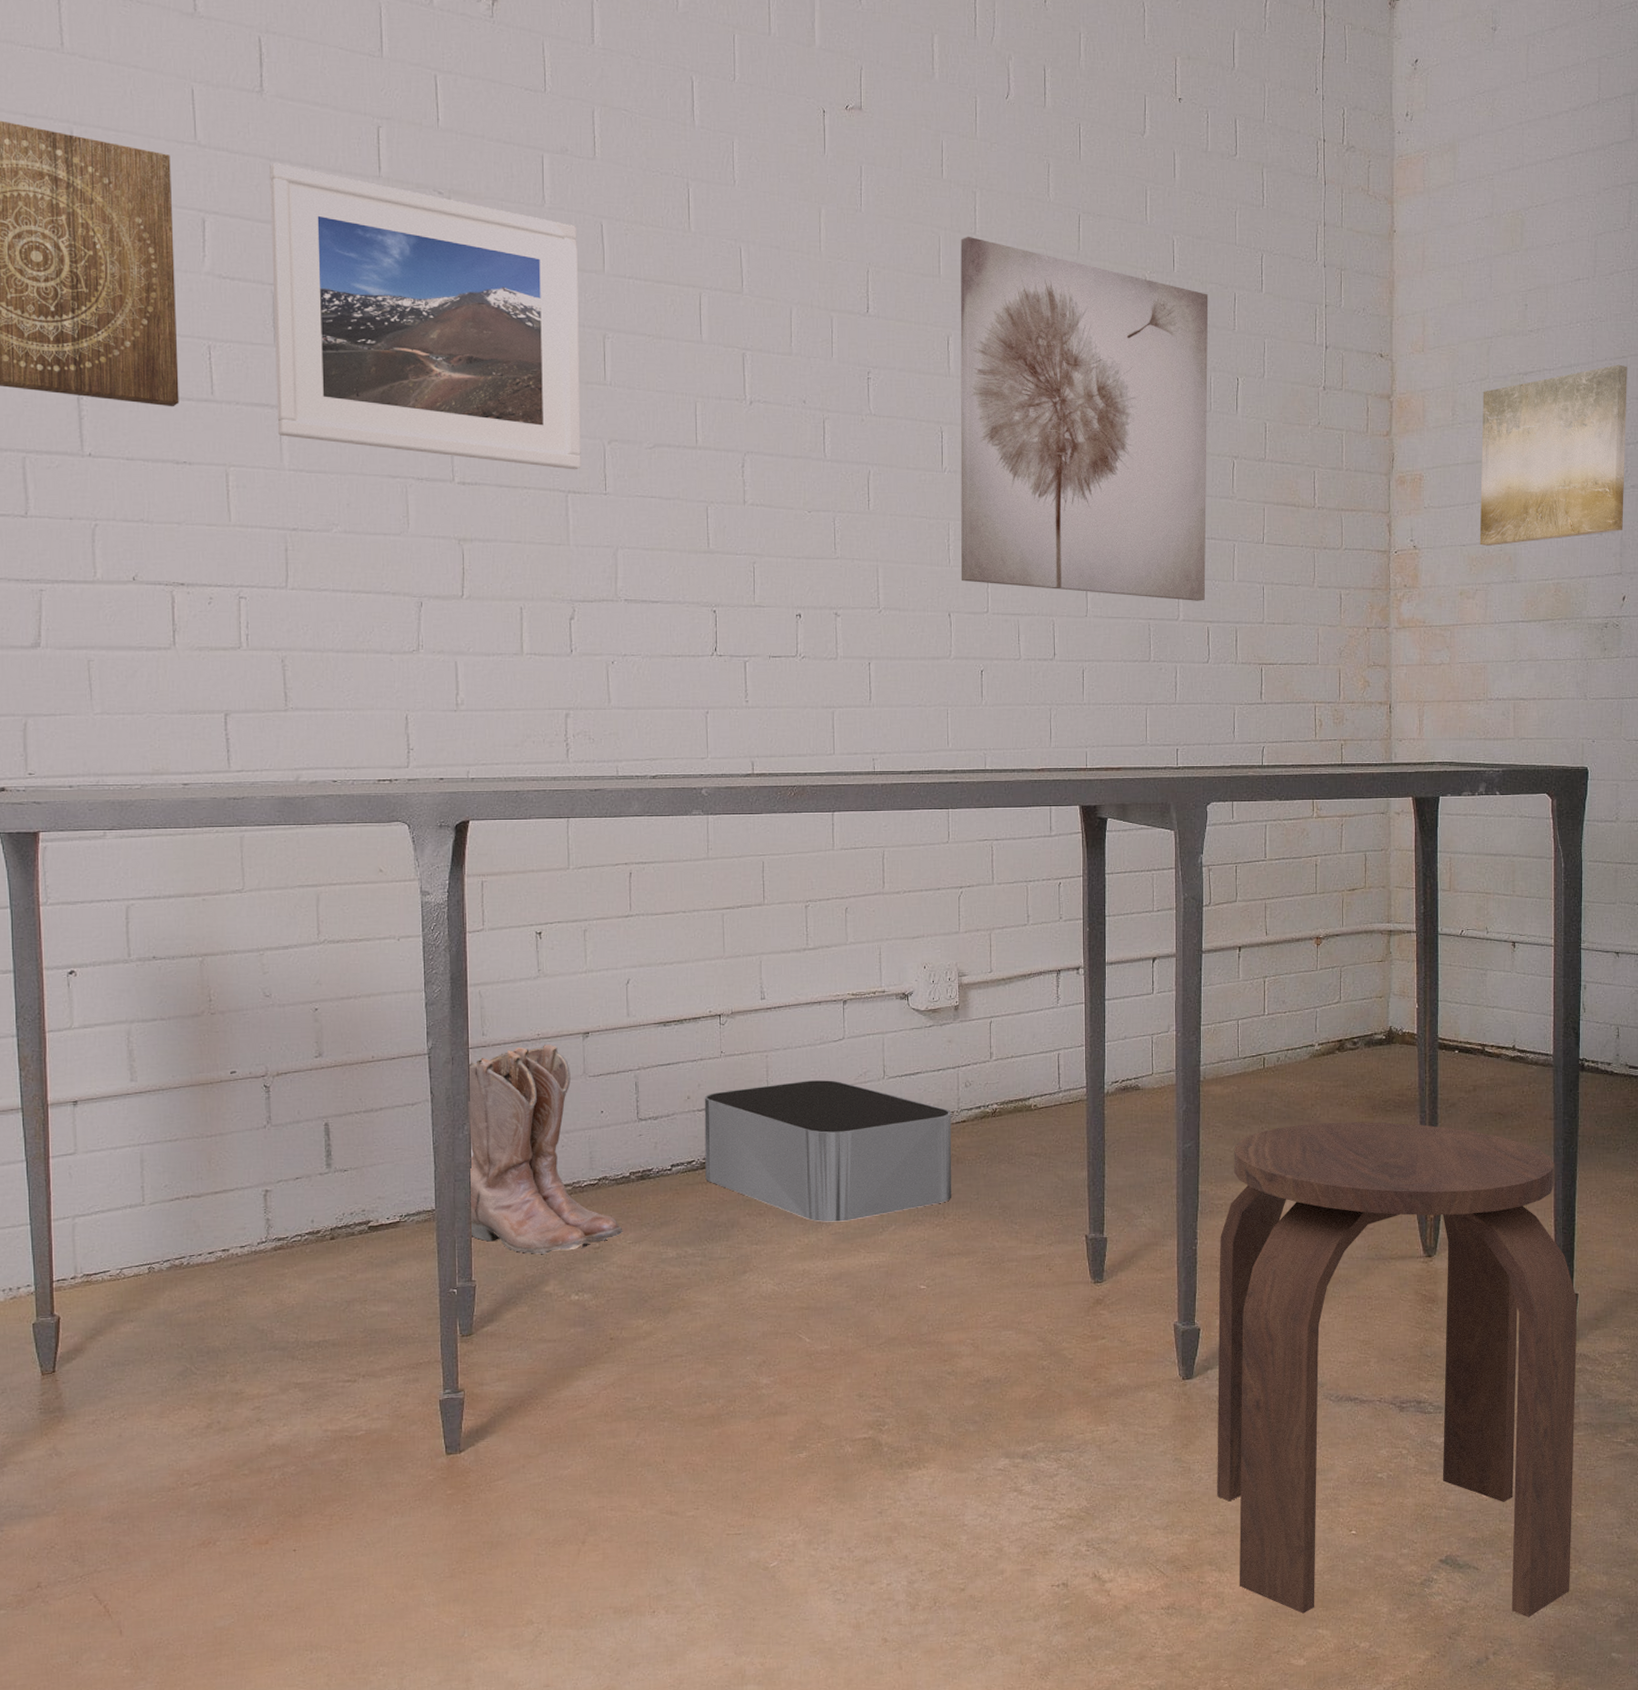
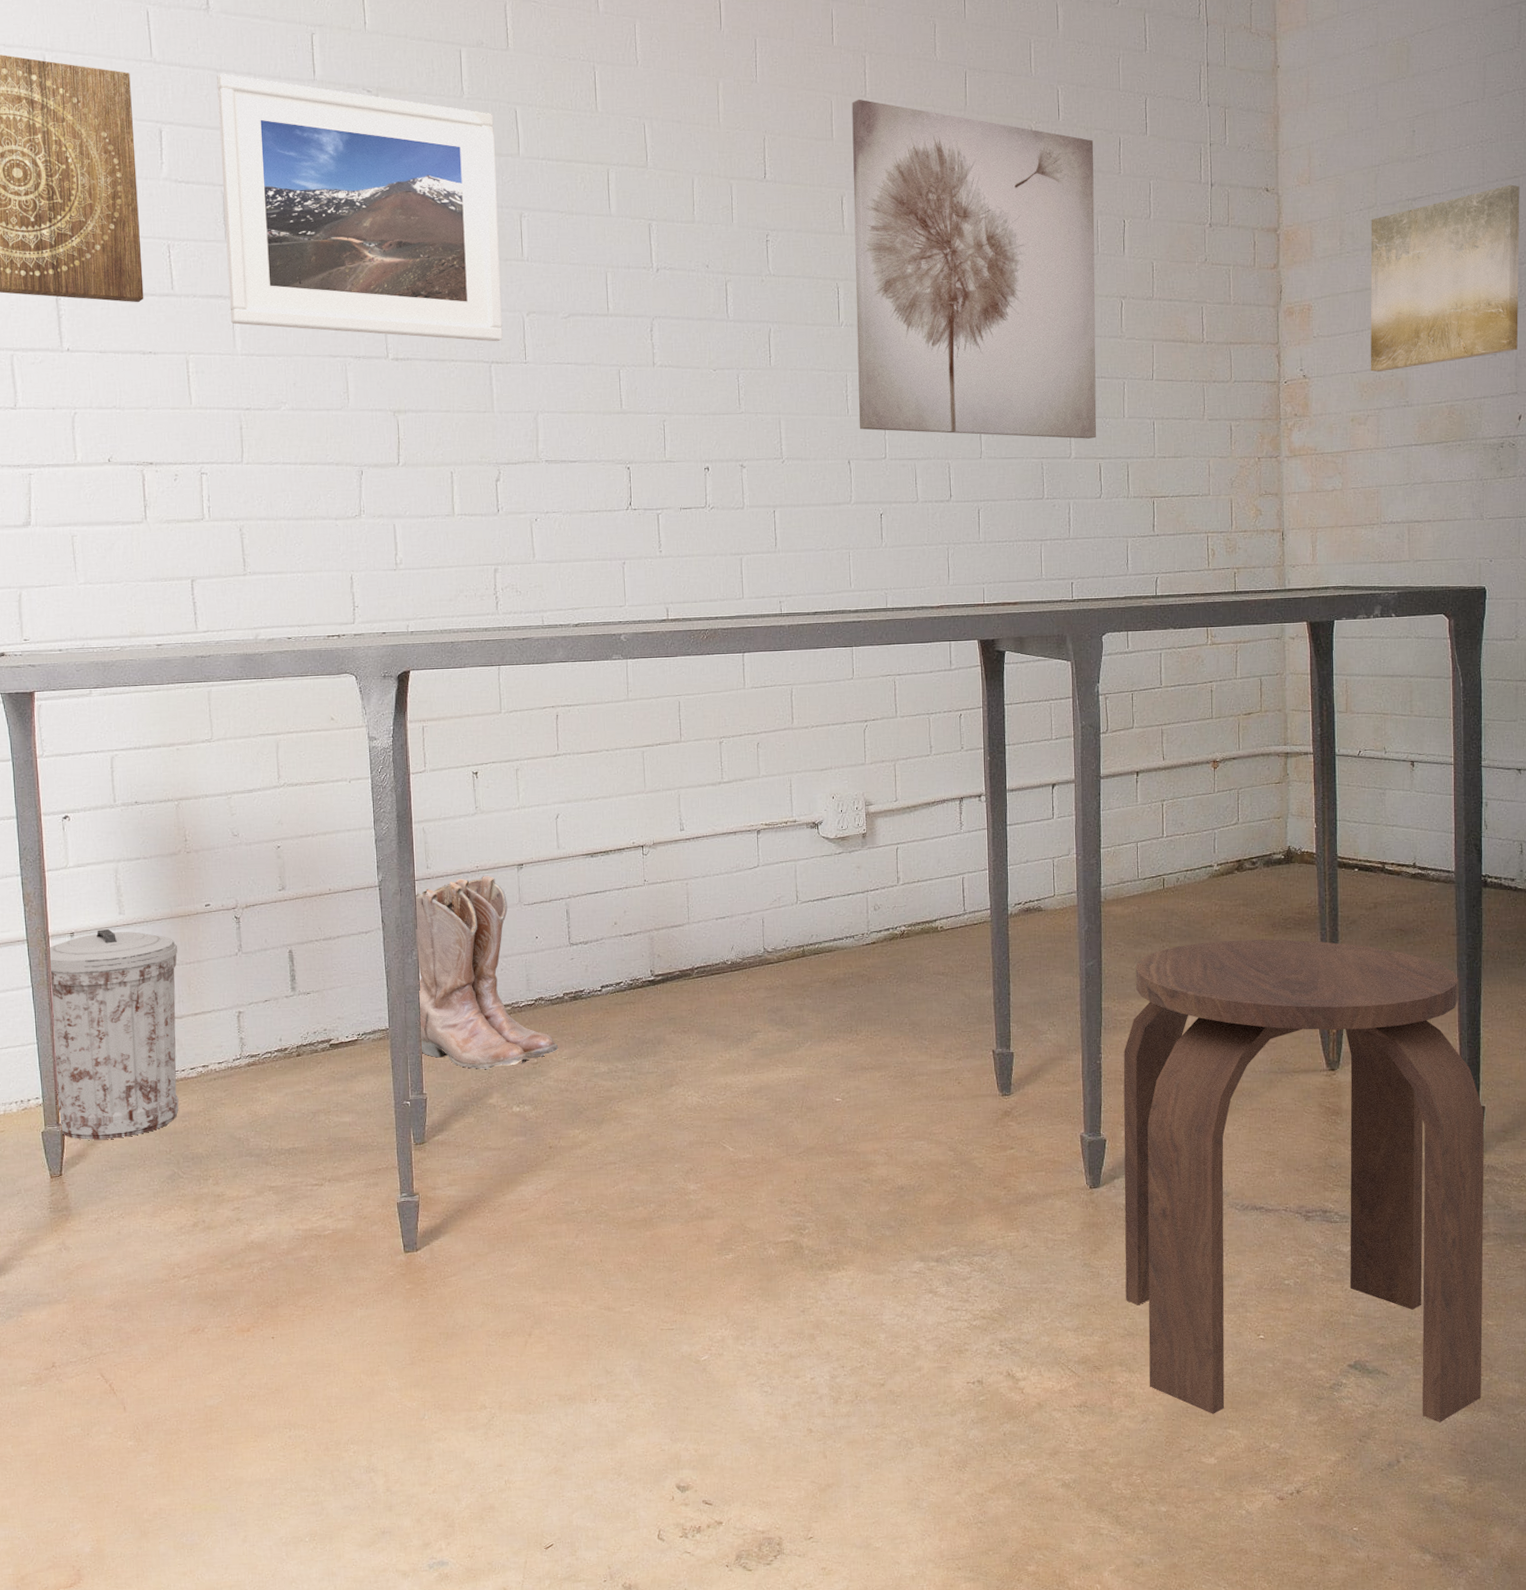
trash can: none [46,1098,197,1332] -> present [48,929,179,1140]
storage bin: present [704,1080,952,1222] -> none [630,905,863,1039]

